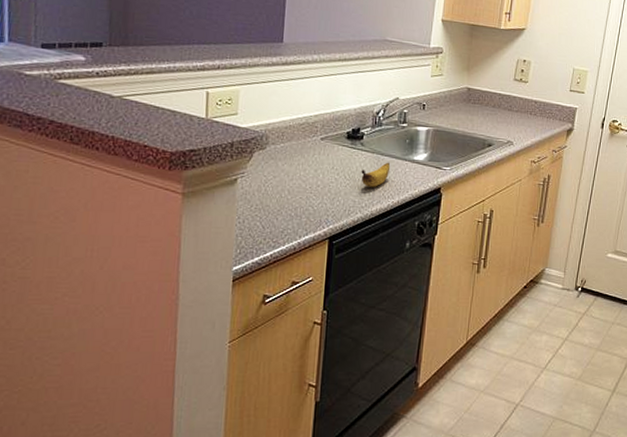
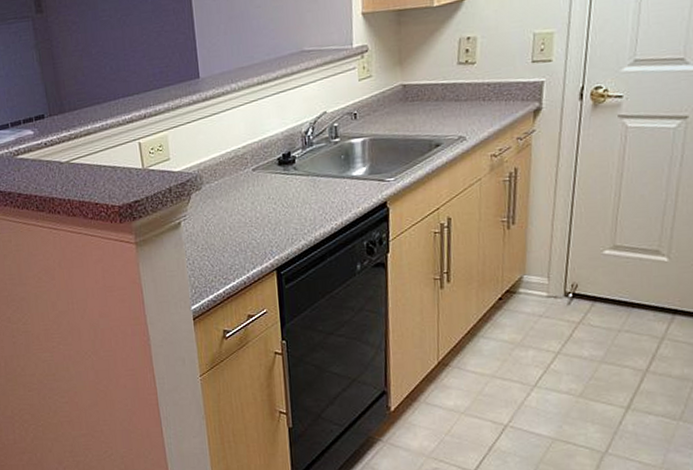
banana: present [361,162,391,187] -> none [298,182,329,212]

